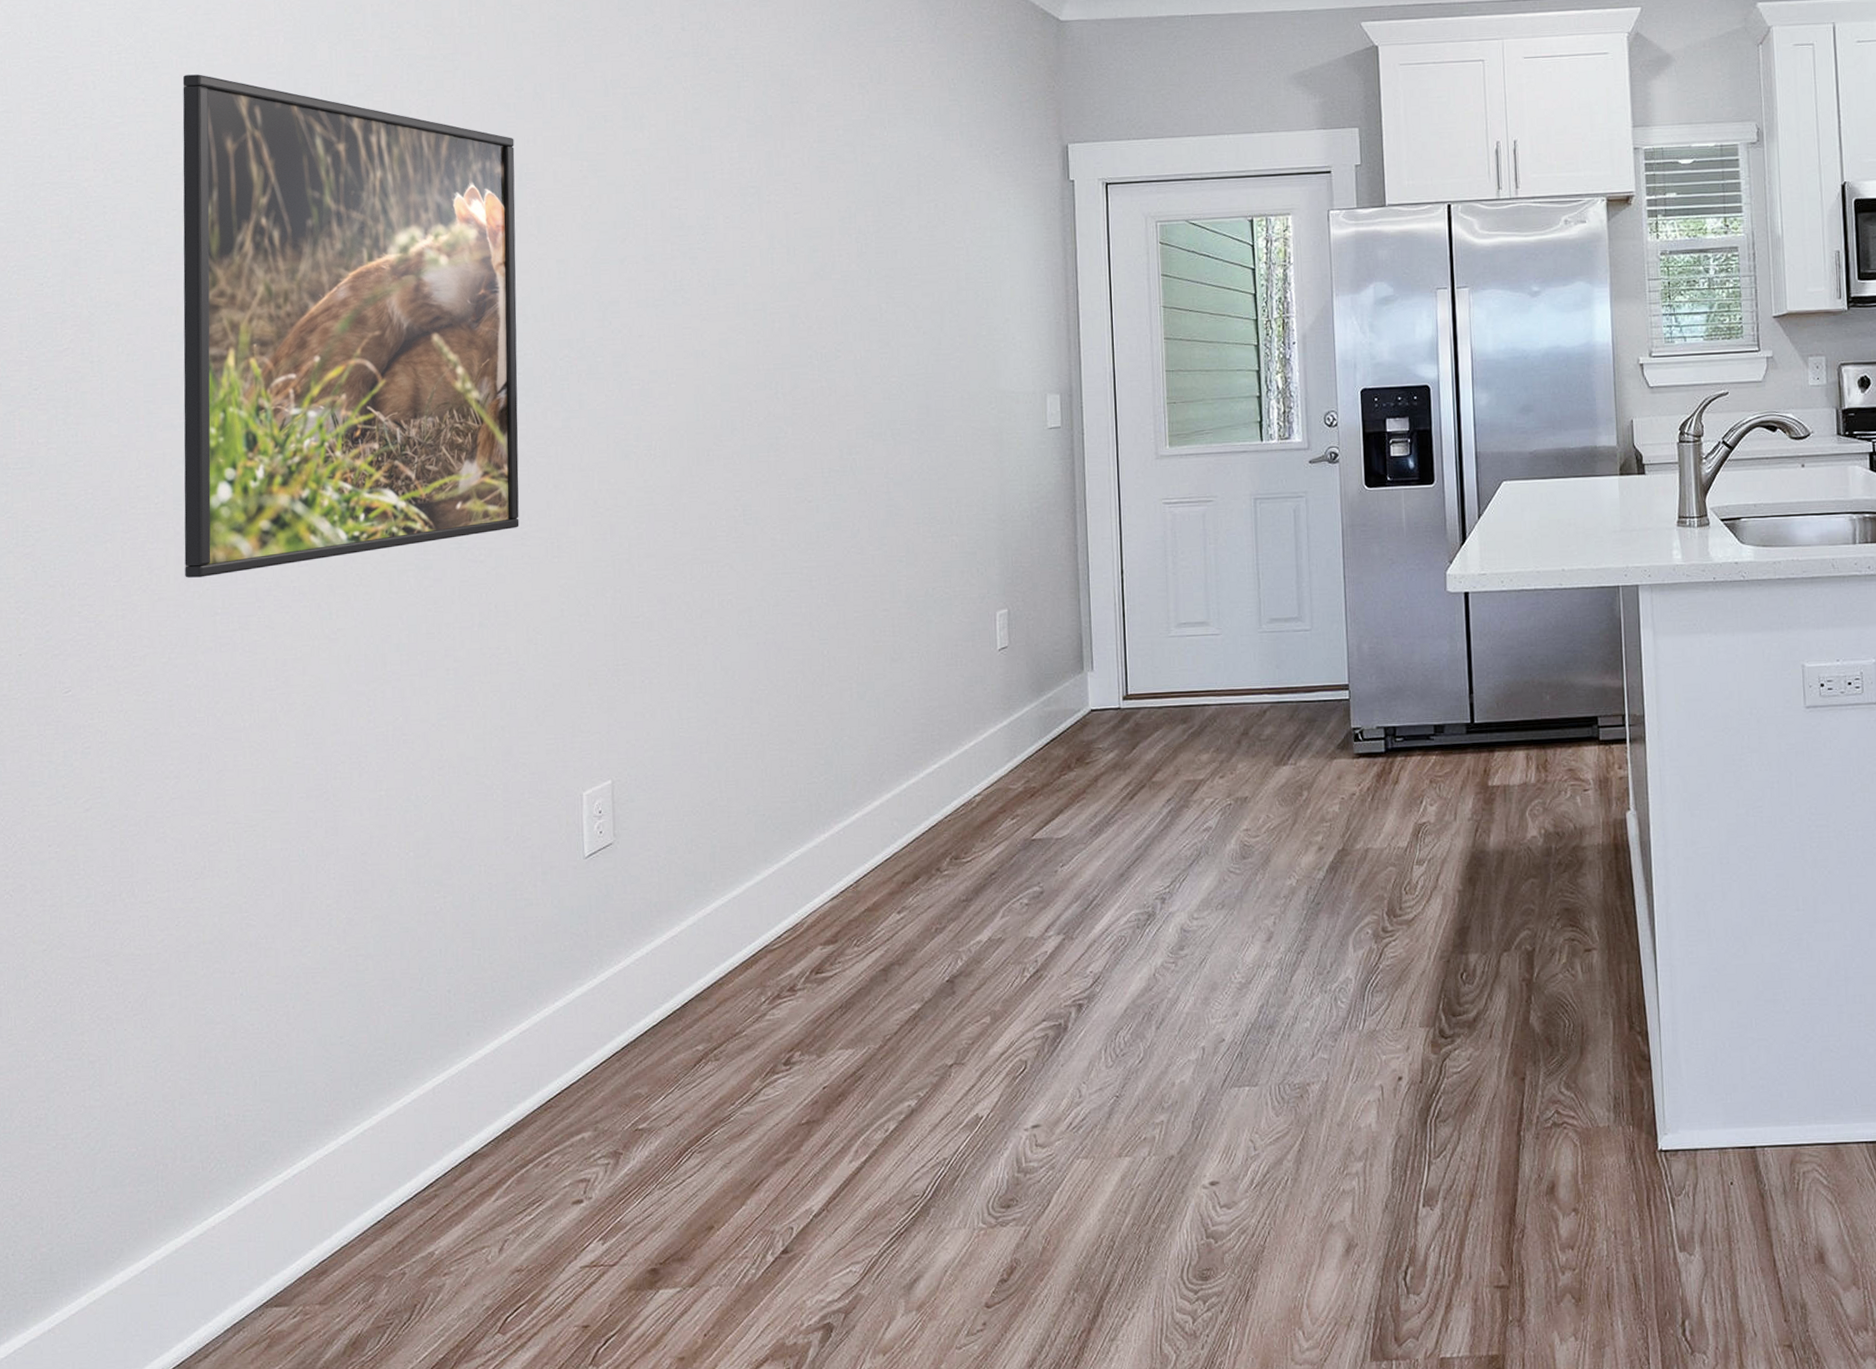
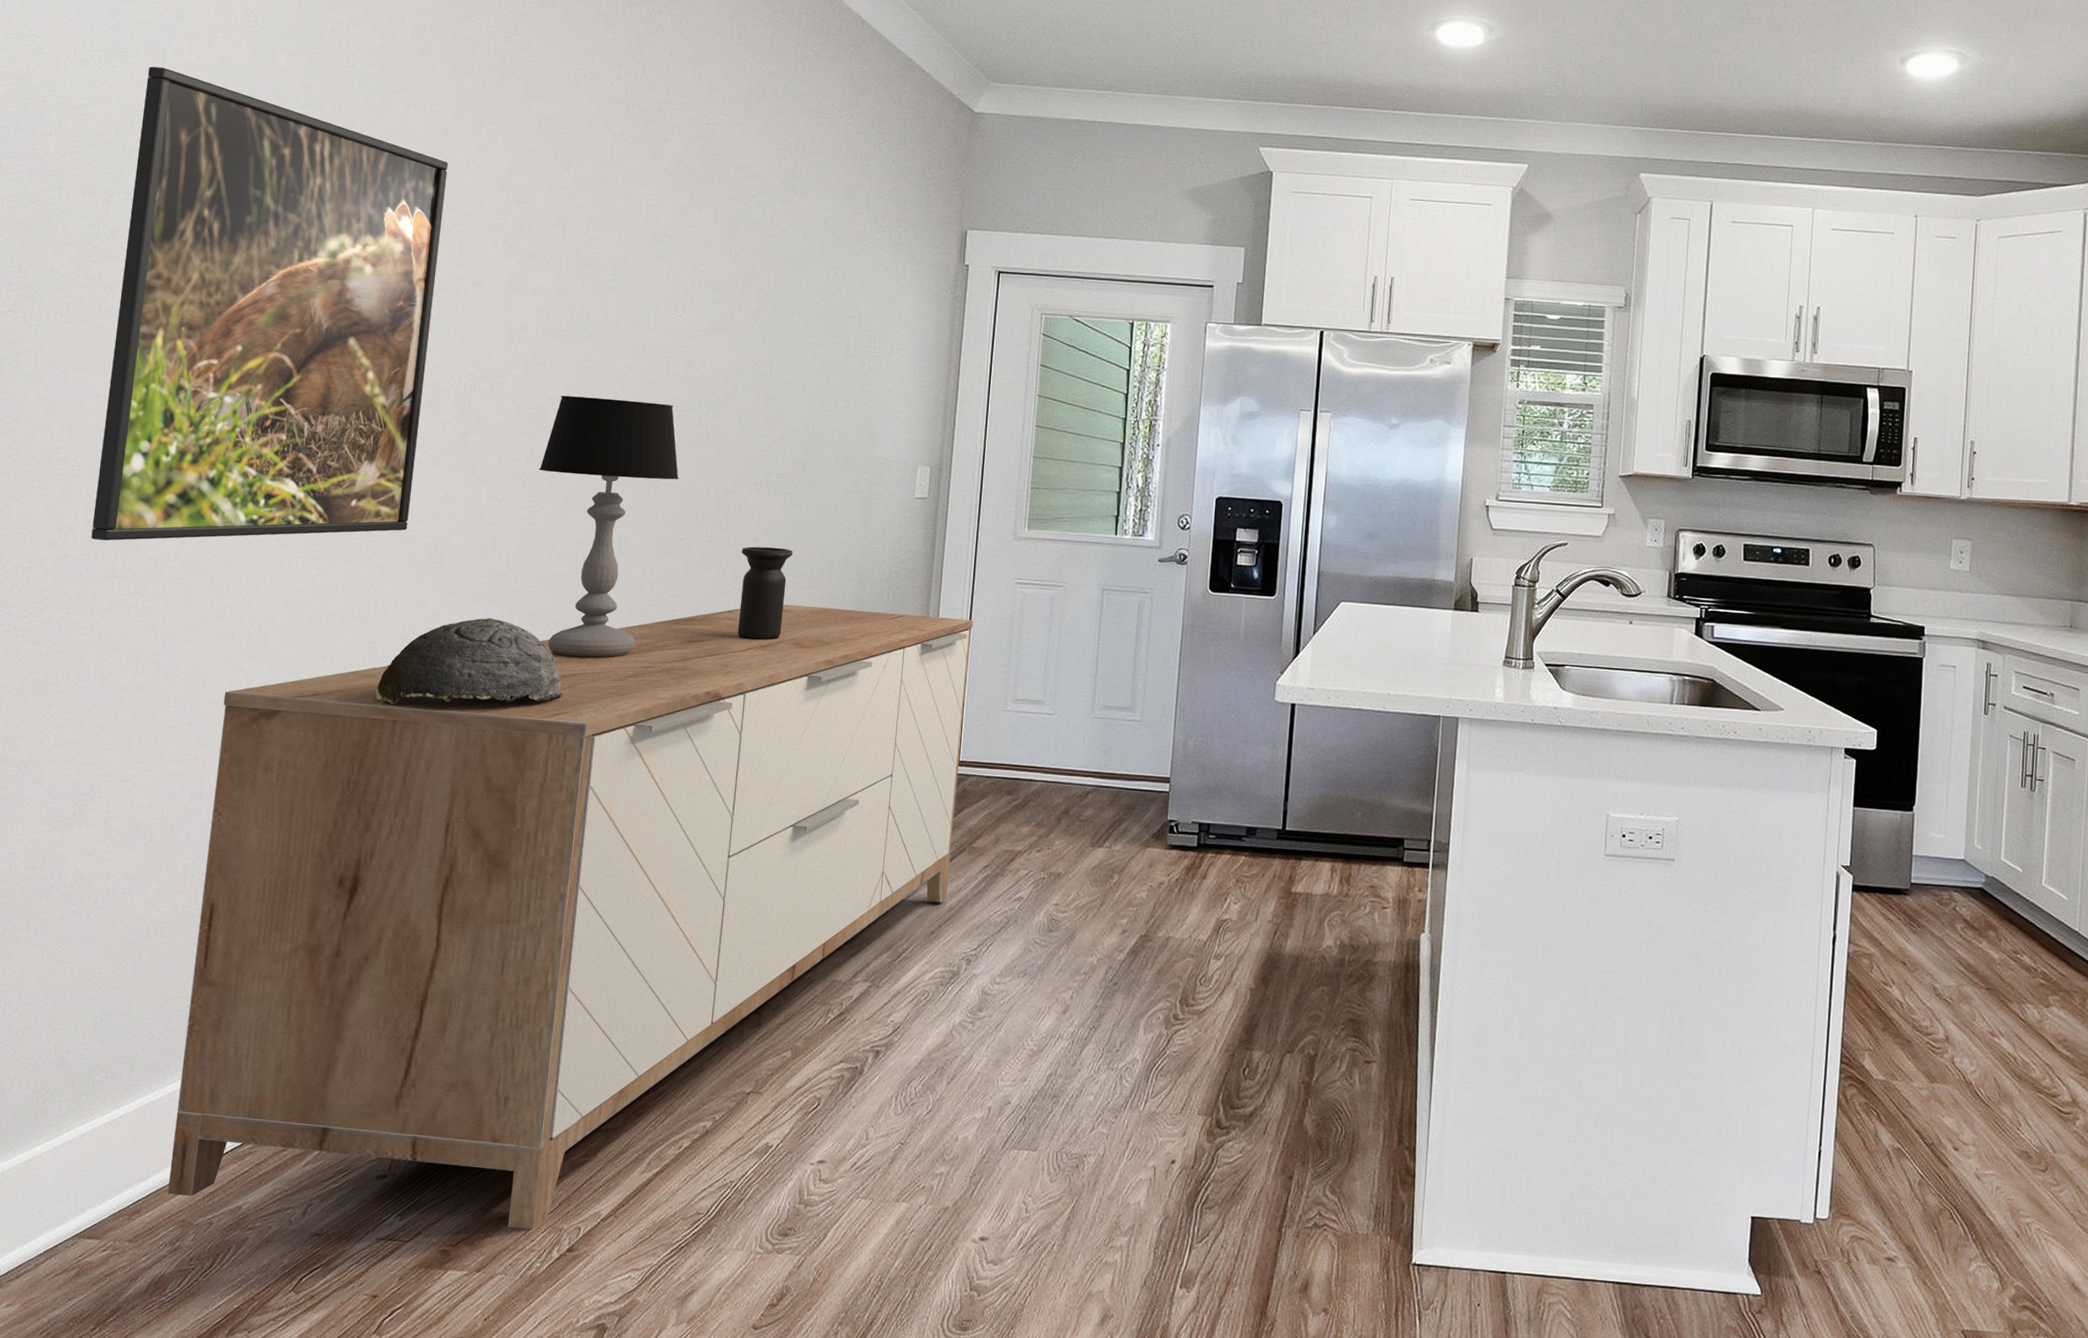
sideboard: none [347,547,1133,1250] -> present [168,604,974,1230]
decorative bowl: none [506,608,706,710] -> present [375,618,564,704]
table lamp: none [650,362,799,638] -> present [539,395,680,658]
vase: none [873,497,928,597] -> present [737,546,793,640]

